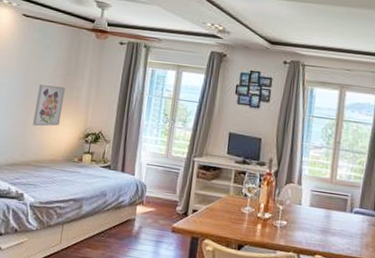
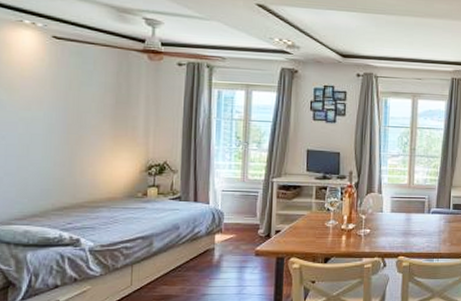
wall art: present [32,84,65,127] -> none [80,116,118,164]

